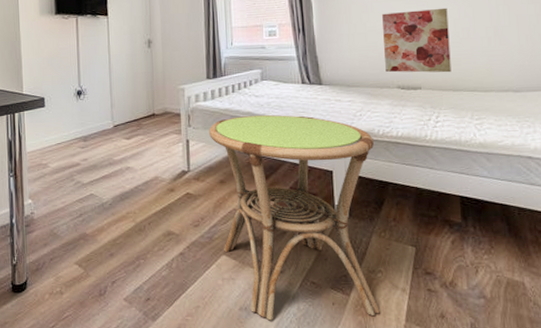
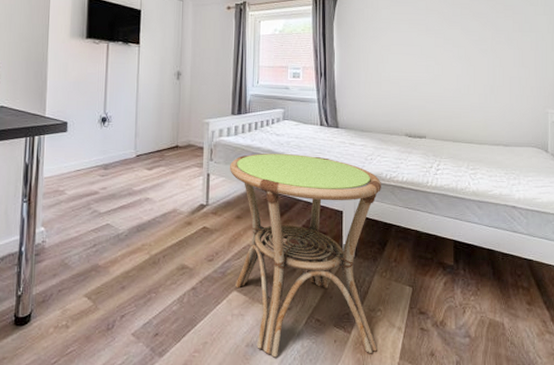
wall art: present [382,7,452,73] -> none [396,64,453,125]

